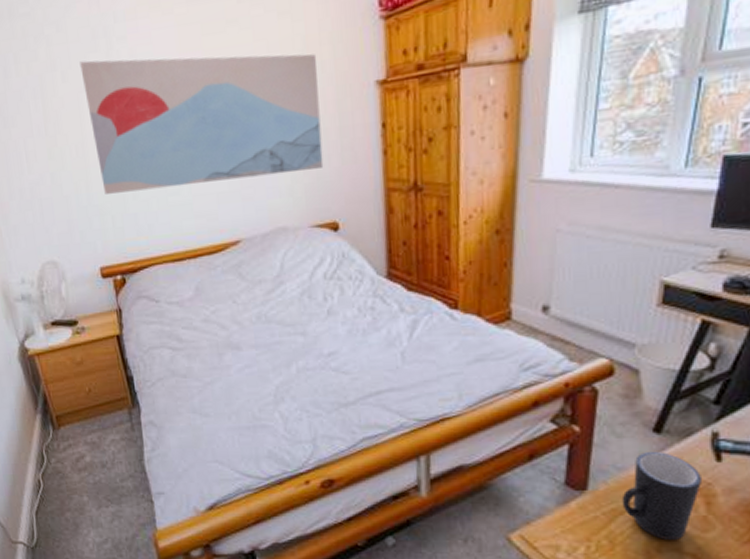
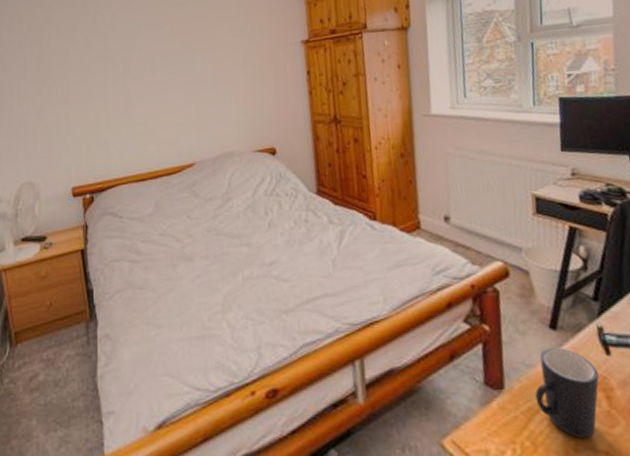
wall art: present [80,54,324,194] -> none [72,21,263,125]

